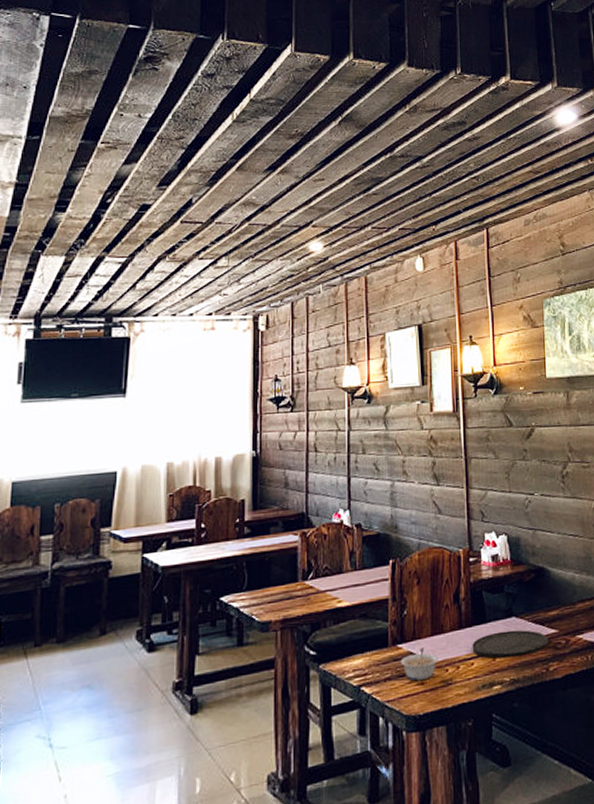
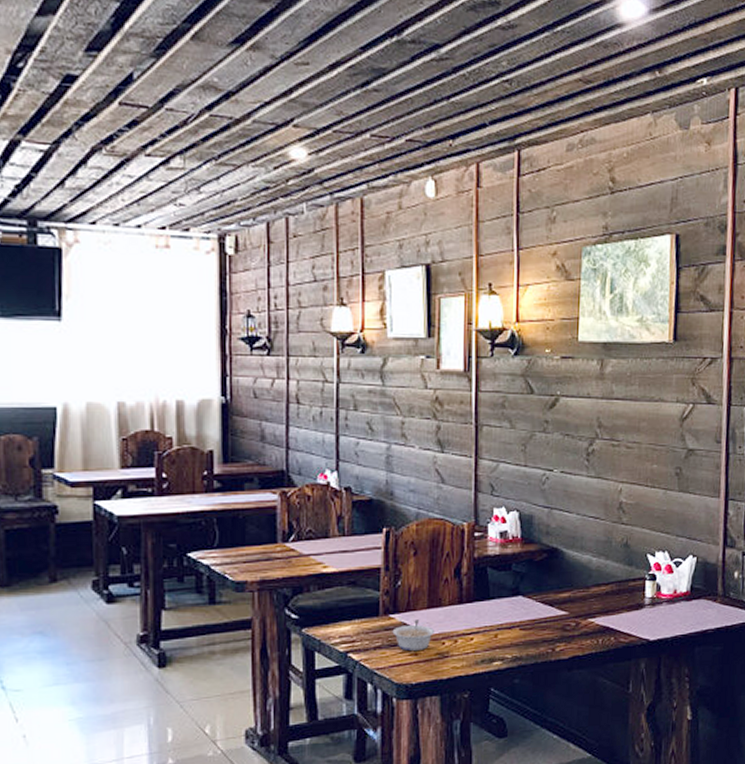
plate: present [472,630,548,659] -> none [472,609,557,636]

